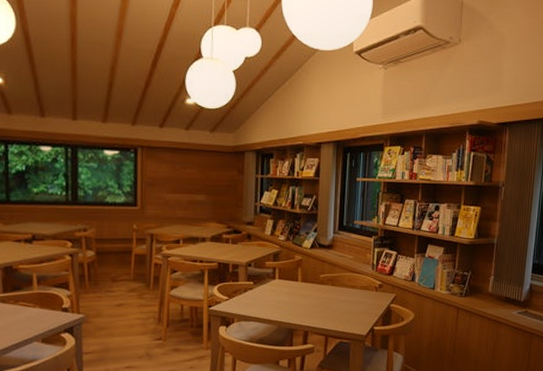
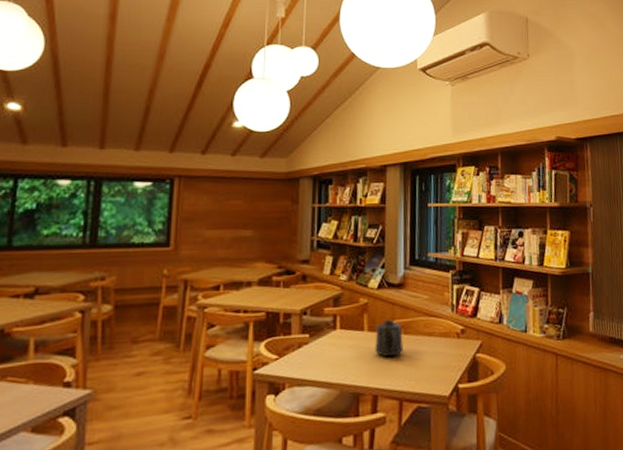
mug: none [307,273,330,303] -> present [375,319,403,358]

